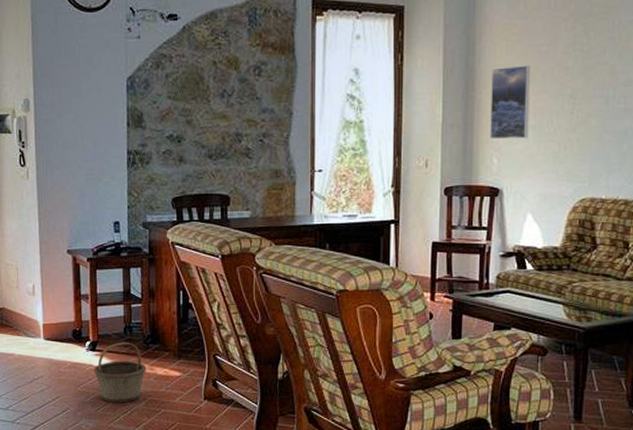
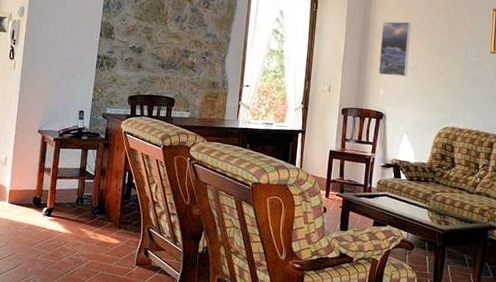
basket: present [94,342,147,403] -> none [47,210,91,263]

